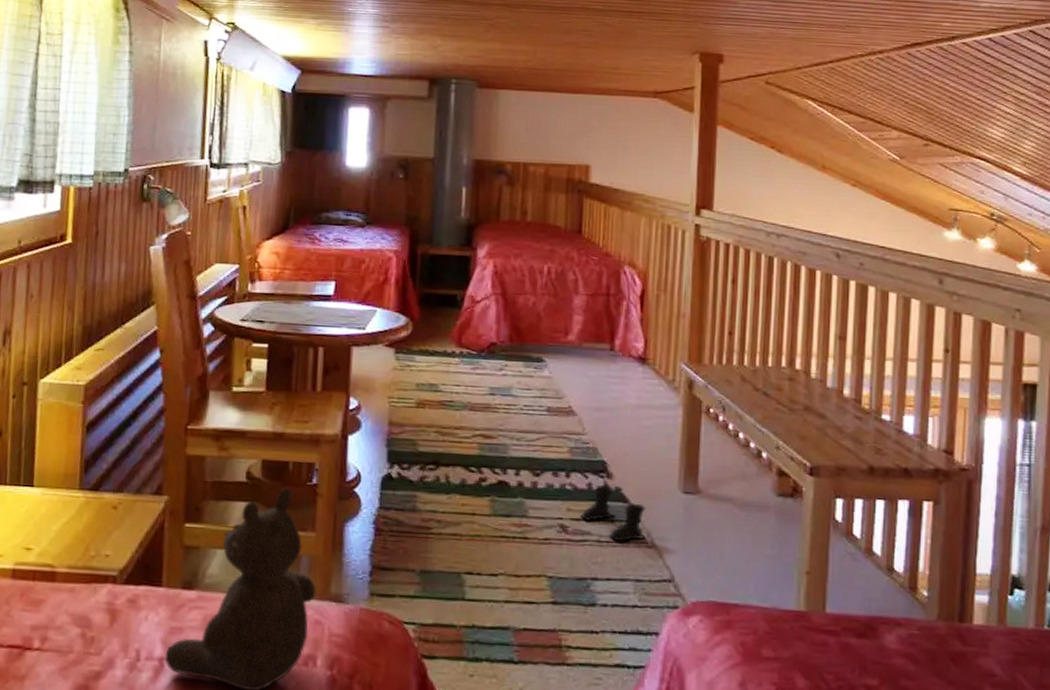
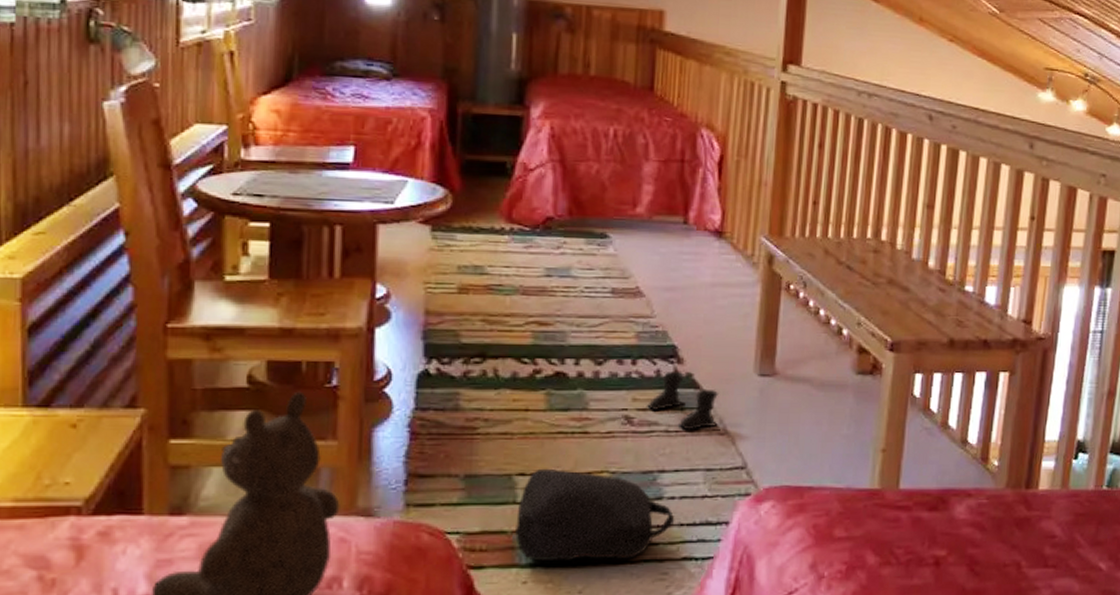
backpack: none [464,569,608,661] -> present [515,468,675,561]

